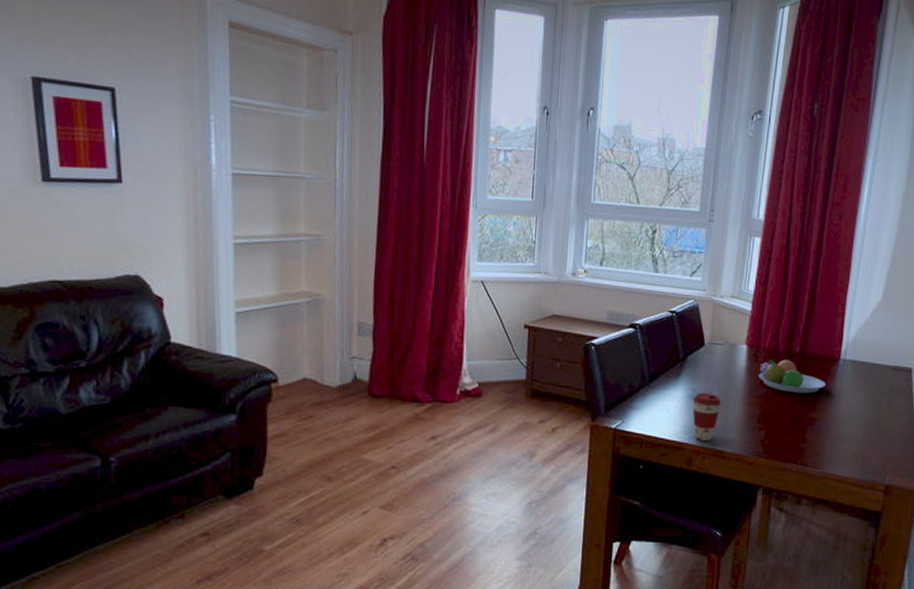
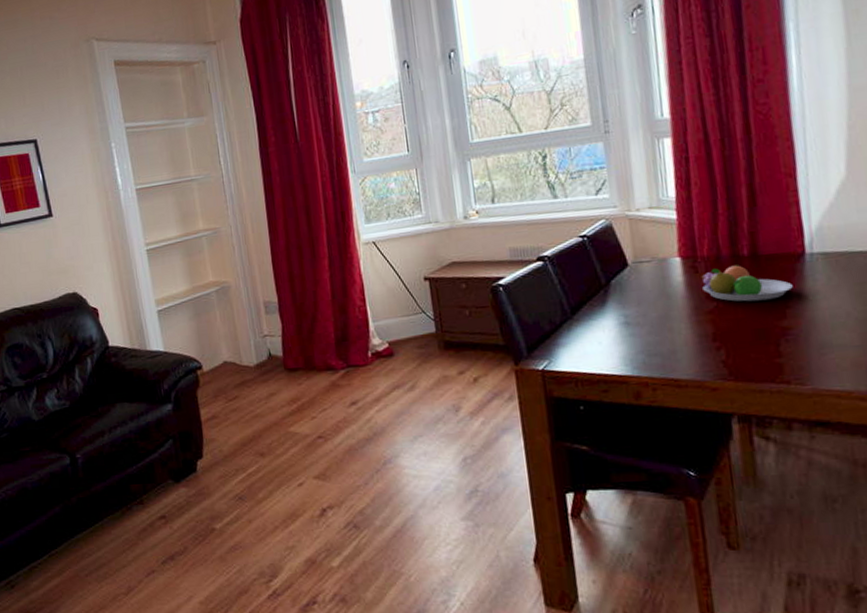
coffee cup: present [692,393,722,441] -> none [626,317,664,371]

